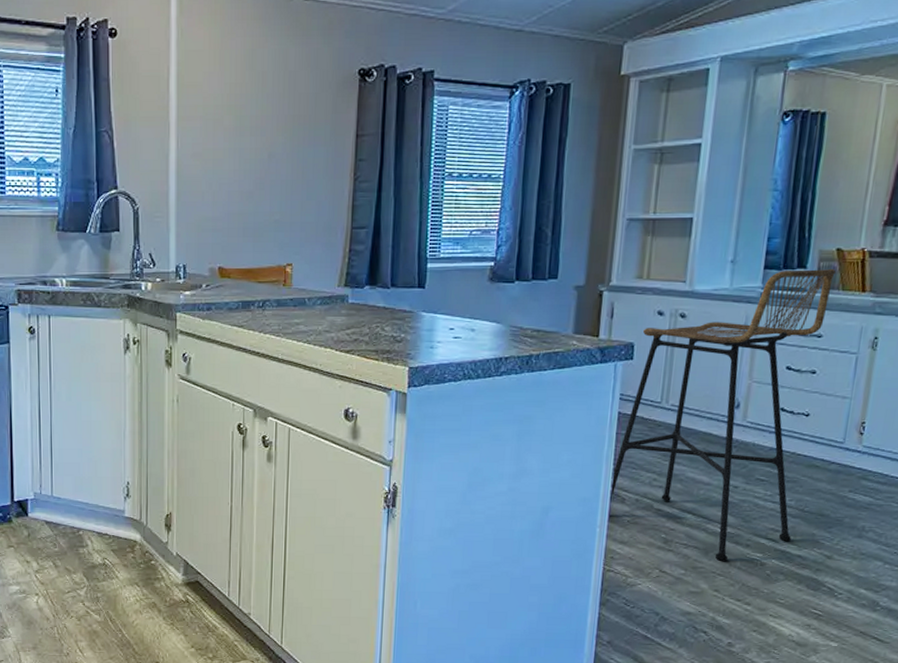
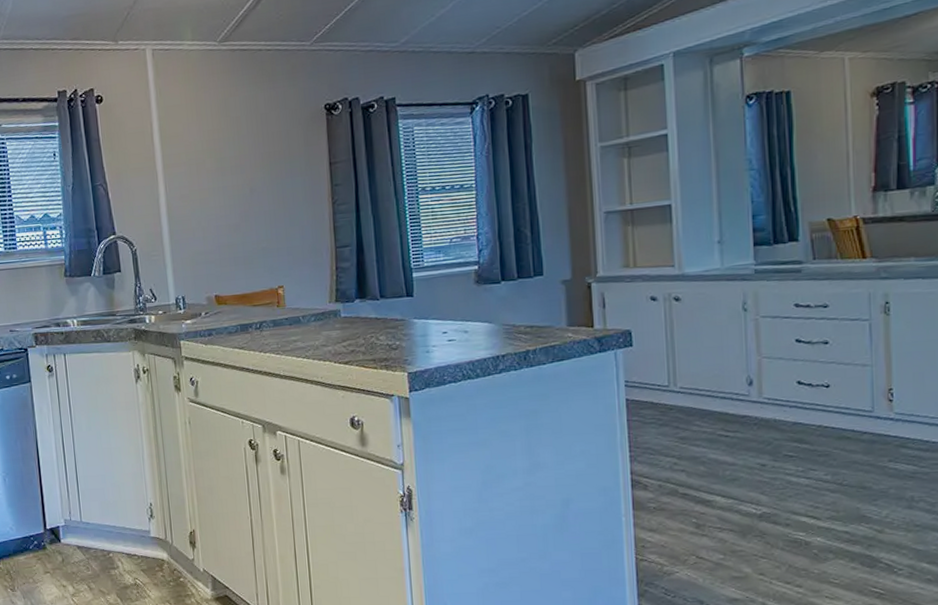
bar stool: present [611,268,836,562] -> none [629,238,834,544]

